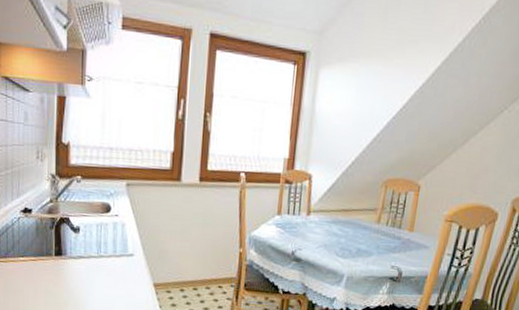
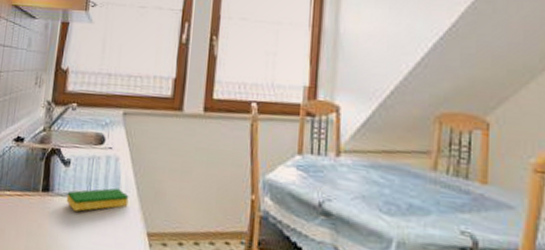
dish sponge: none [79,249,136,270] -> present [66,188,129,211]

